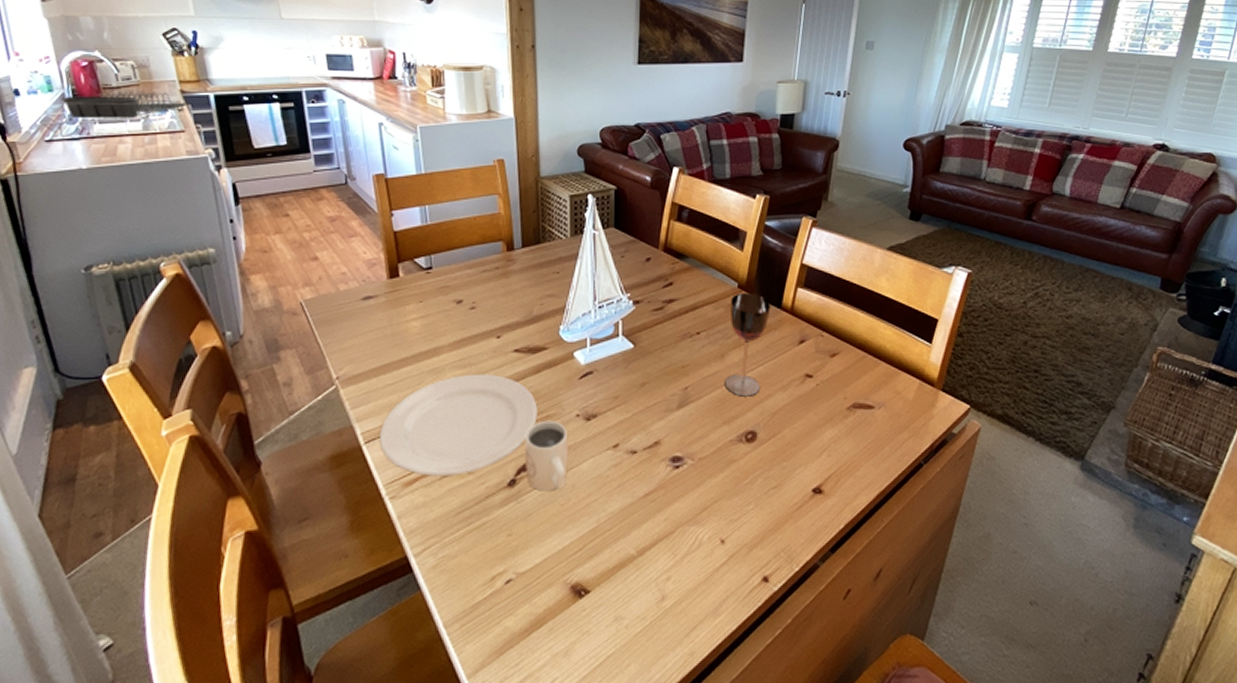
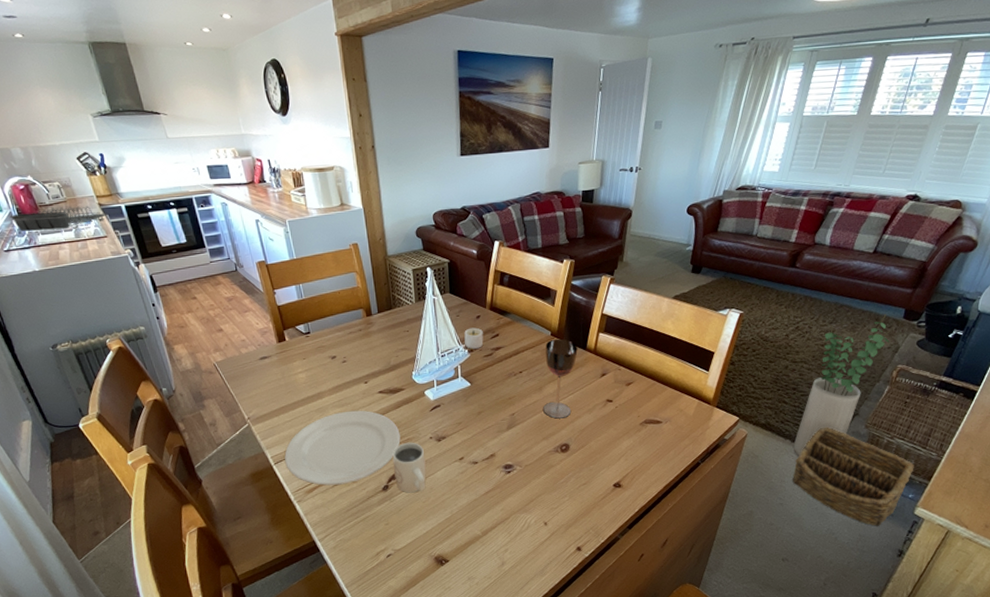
candle: none [629,273,653,300] -> present [464,327,484,349]
vase: none [1038,283,1147,460] -> present [793,314,891,456]
basket: none [1038,422,1187,560] -> present [792,426,914,526]

